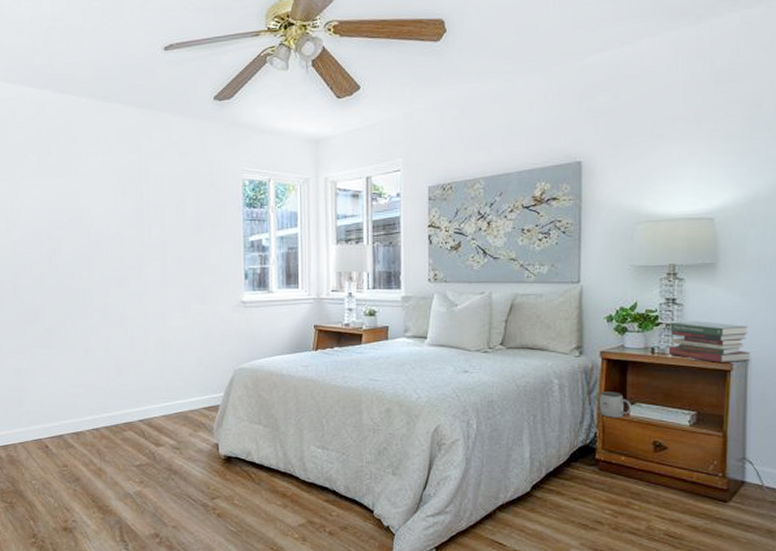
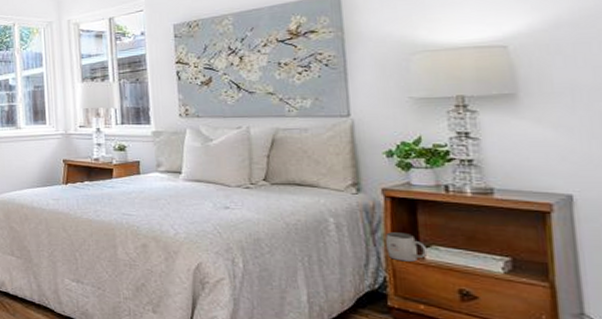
books: present [668,321,750,363] -> none [465,156,575,203]

